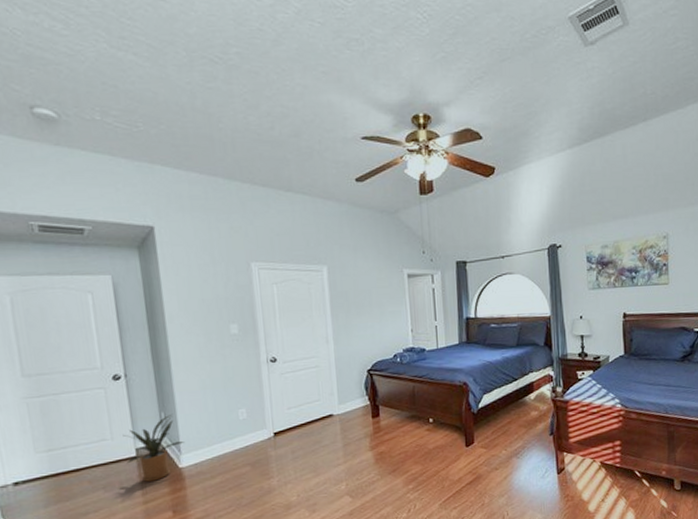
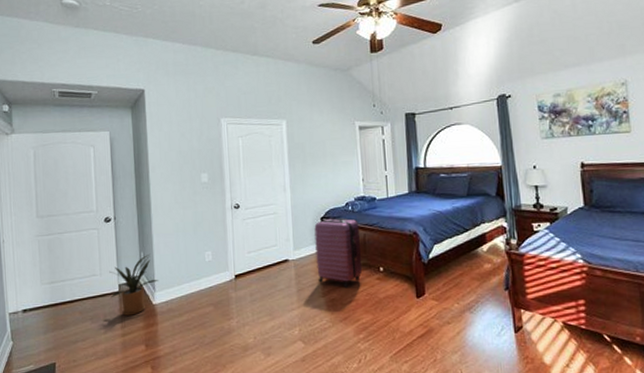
suitcase: none [360,370,412,441] -> present [314,217,363,289]

